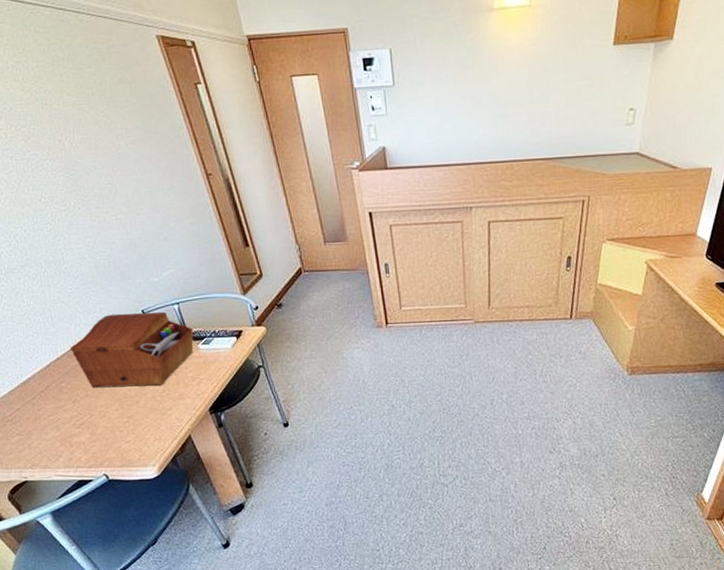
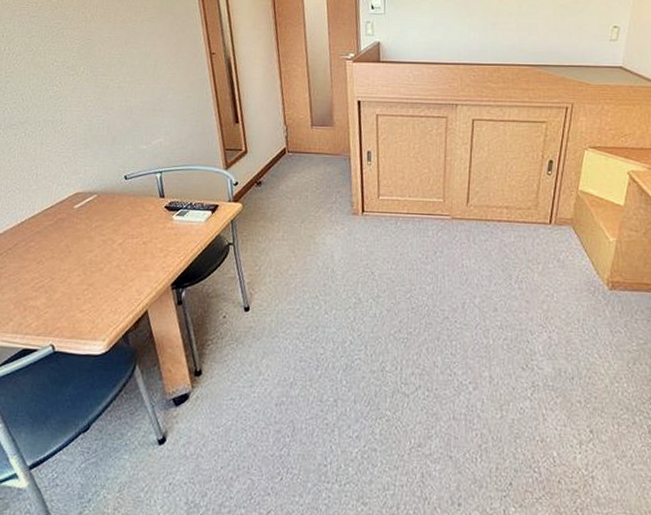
sewing box: present [69,312,194,388] -> none [47,177,170,254]

